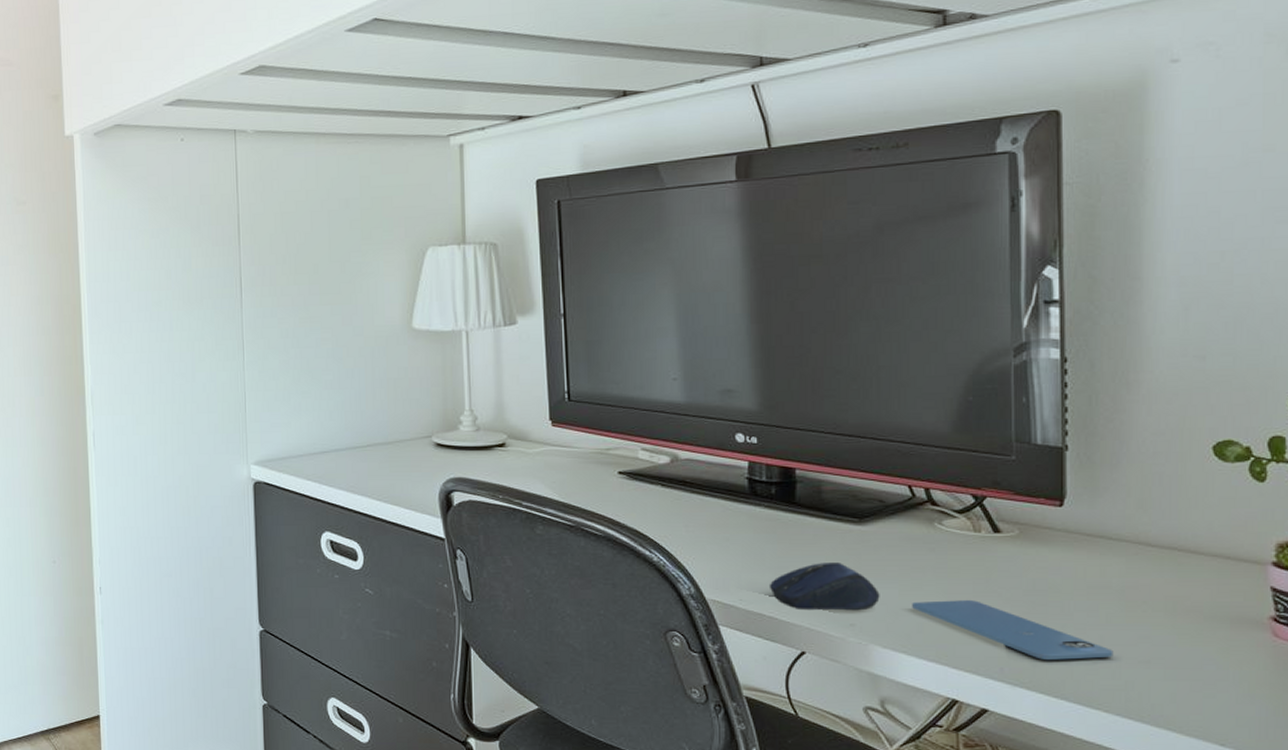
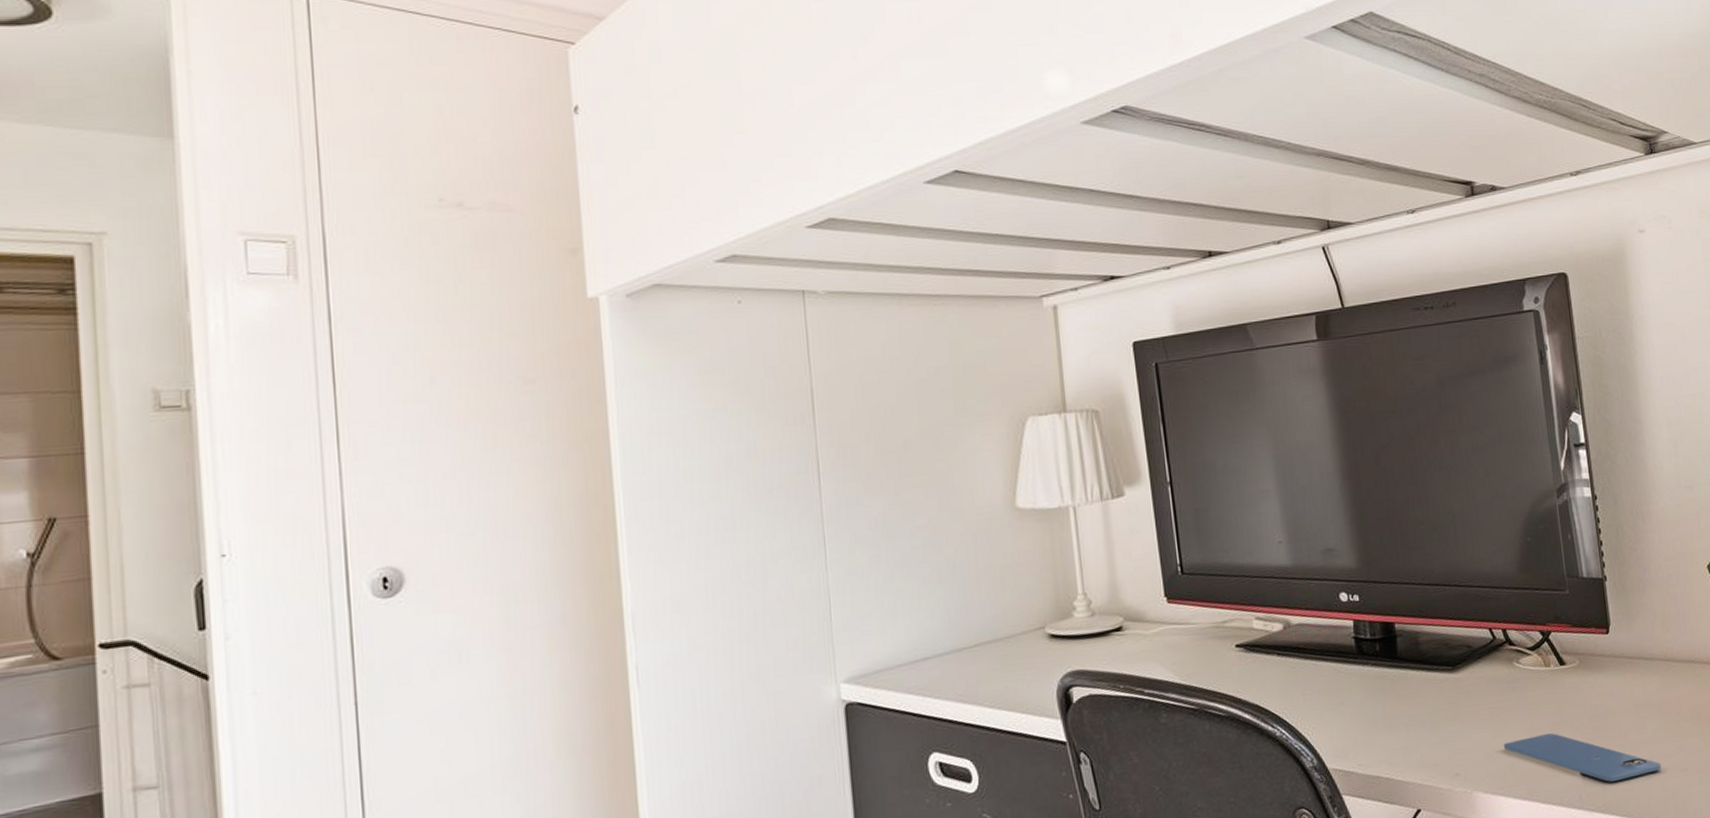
computer mouse: present [769,563,880,611] -> none [1382,713,1478,768]

